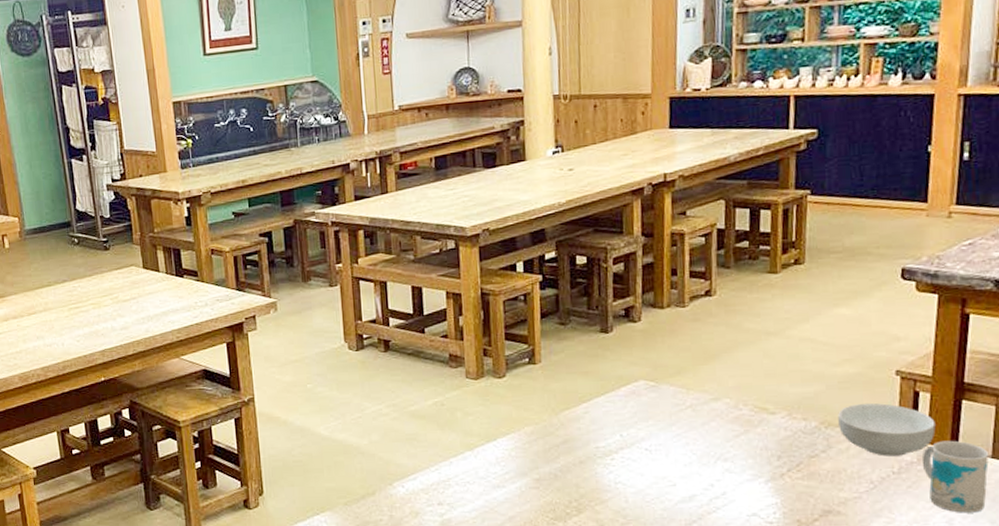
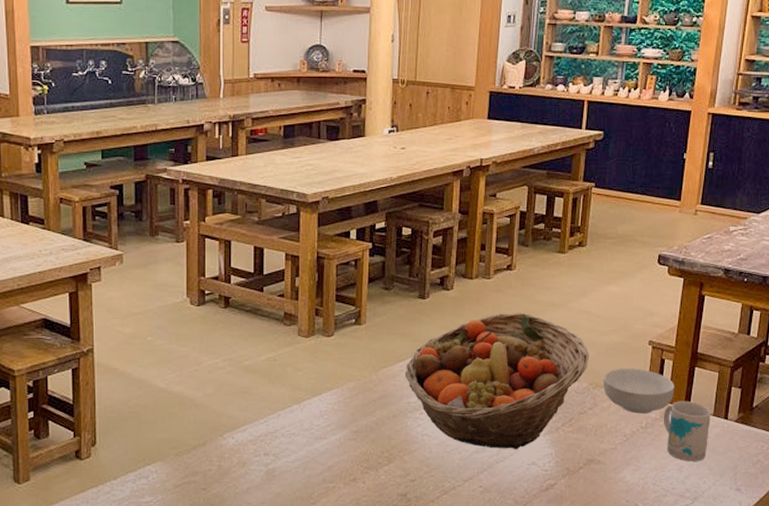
fruit basket: none [590,344,818,499] -> present [404,313,590,450]

